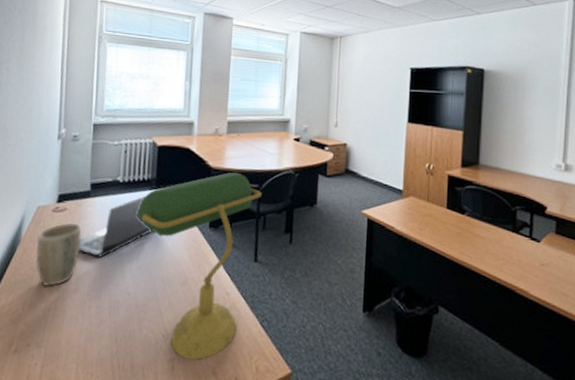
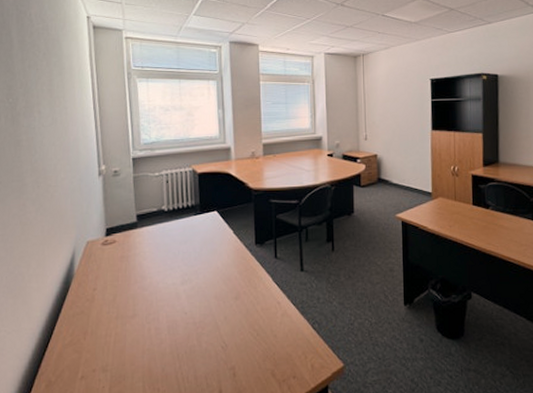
plant pot: present [35,222,82,288] -> none [90,253,134,316]
laptop computer: present [78,195,153,258] -> none [132,221,201,283]
desk lamp: present [136,172,262,360] -> none [184,191,302,365]

